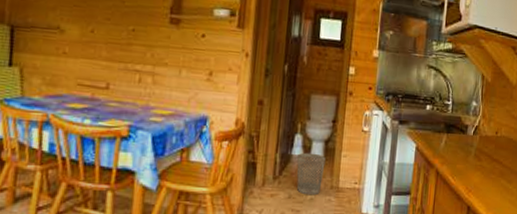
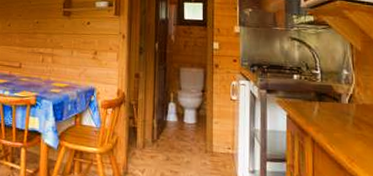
wastebasket: present [296,152,326,196] -> none [172,119,198,159]

